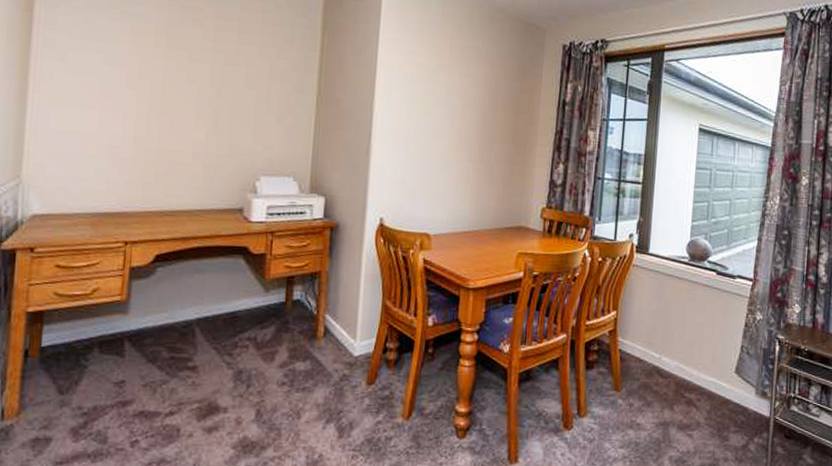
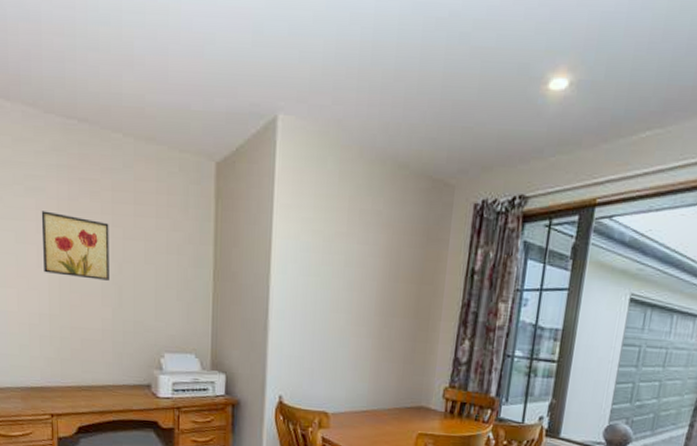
wall art: none [133,34,210,104] -> present [41,211,109,281]

